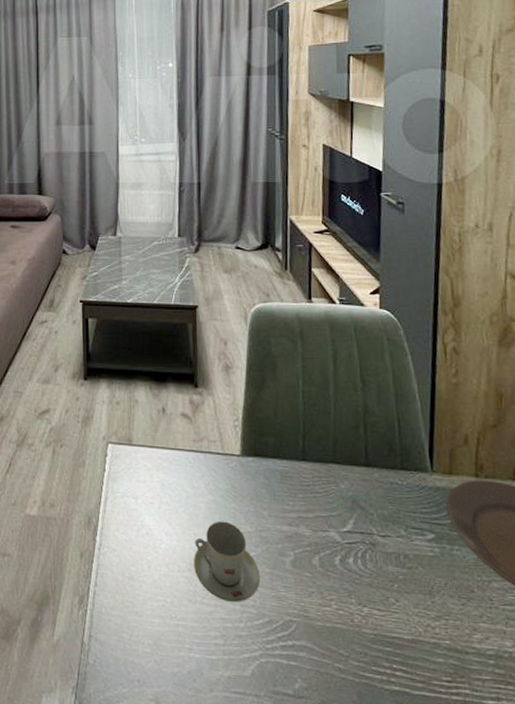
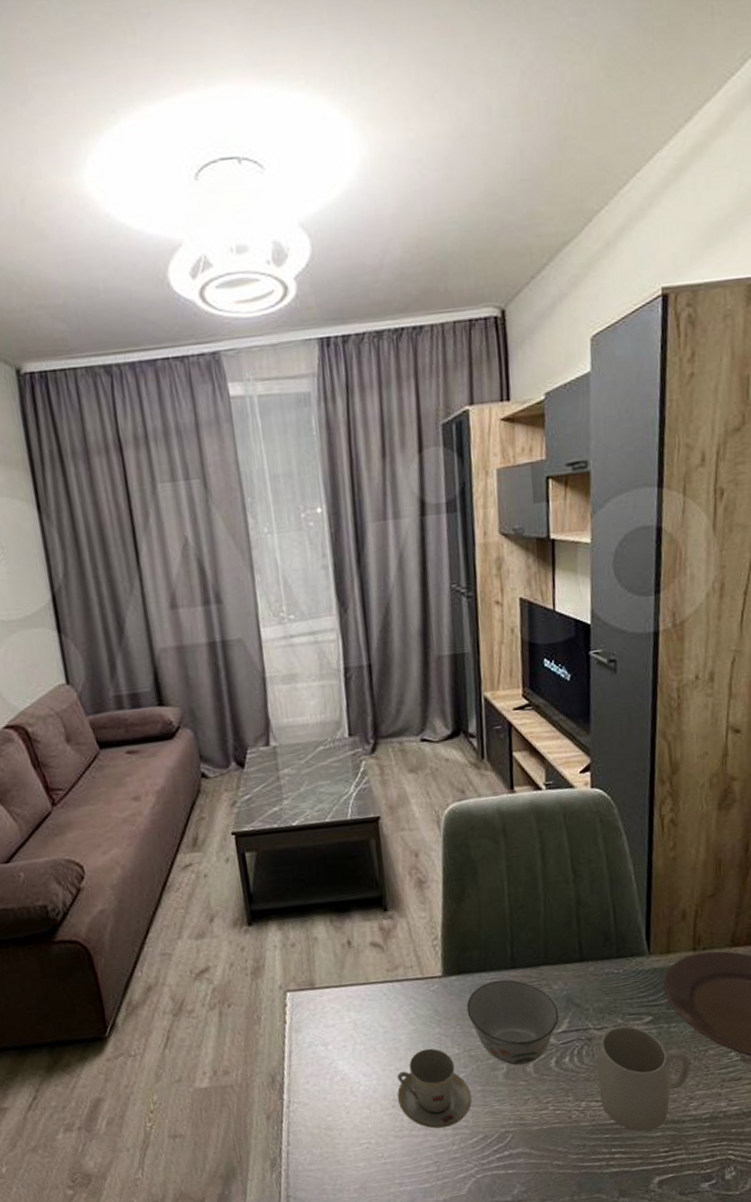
soup bowl: none [260,470,345,556] -> present [466,980,559,1066]
mug: none [380,538,474,654] -> present [597,1025,691,1132]

